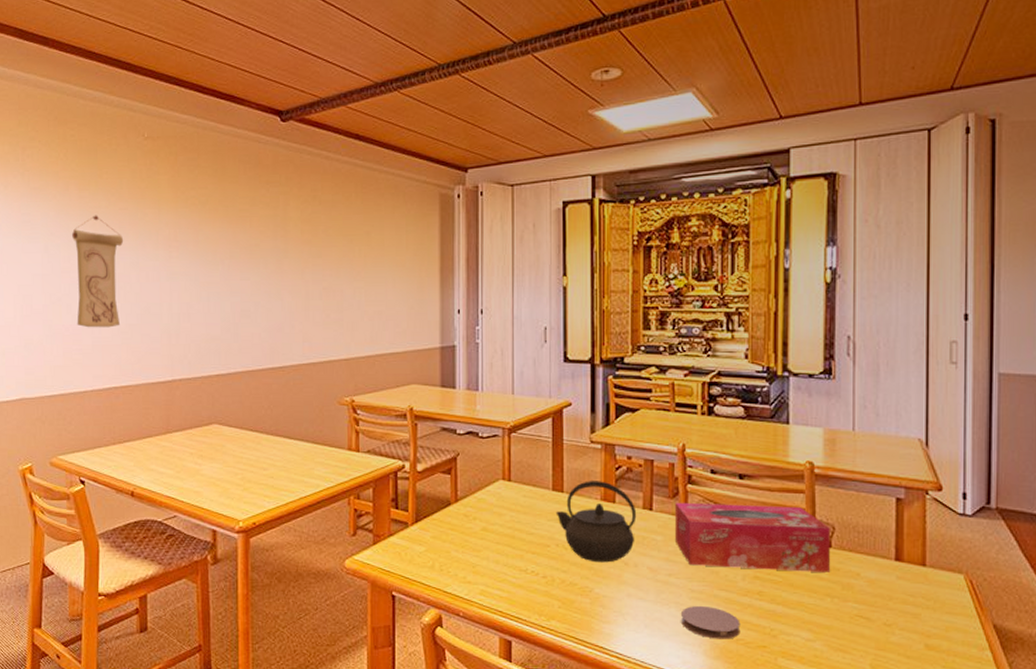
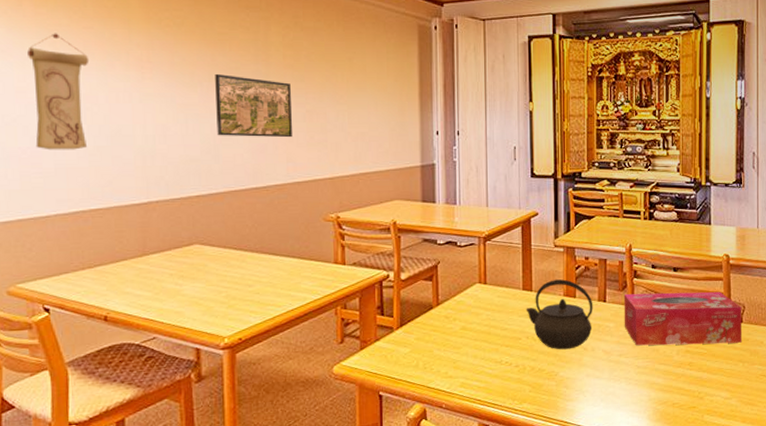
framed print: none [236,251,308,316] -> present [215,73,292,138]
coaster: present [681,606,741,639] -> none [630,379,676,405]

